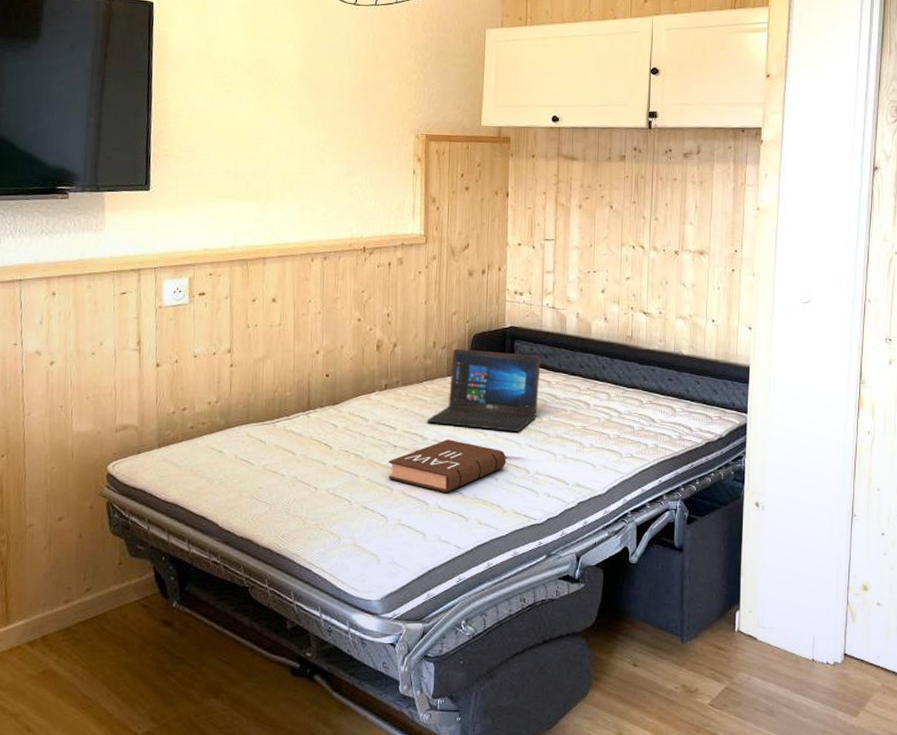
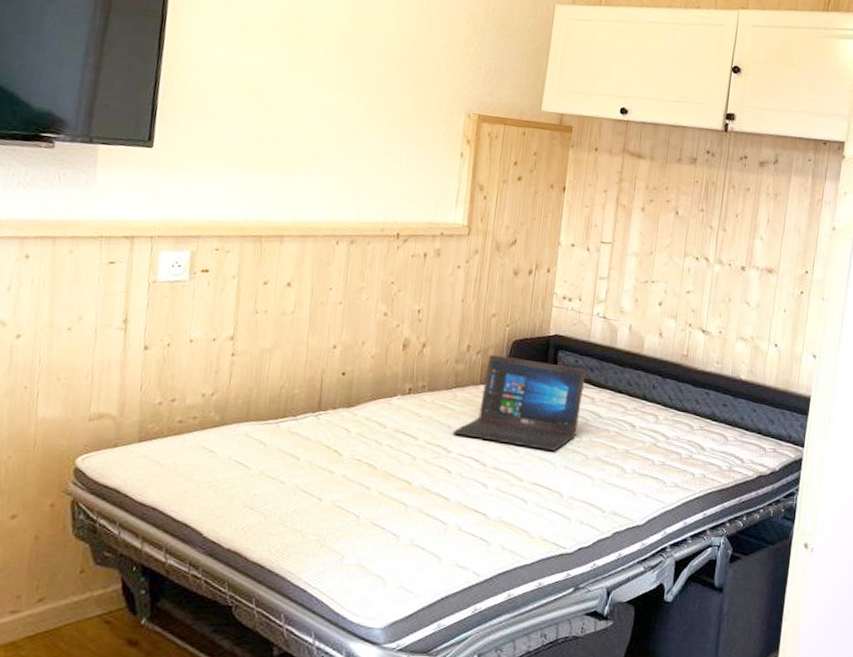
book: present [388,439,506,492] -> none [404,454,539,513]

